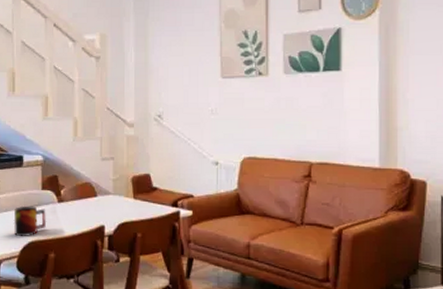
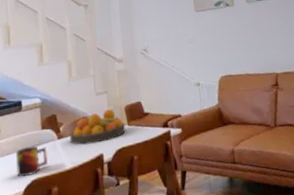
fruit bowl: none [71,178,131,213] -> present [70,109,126,145]

